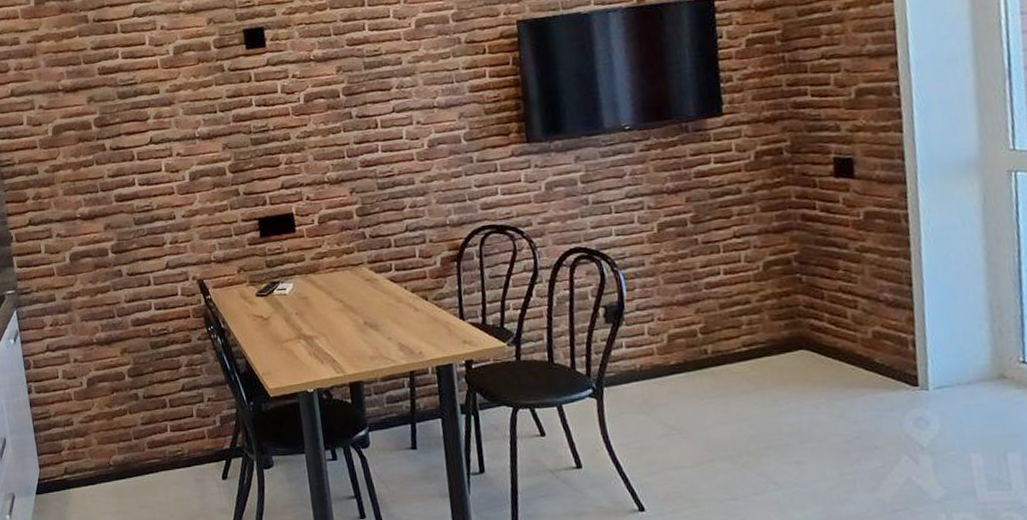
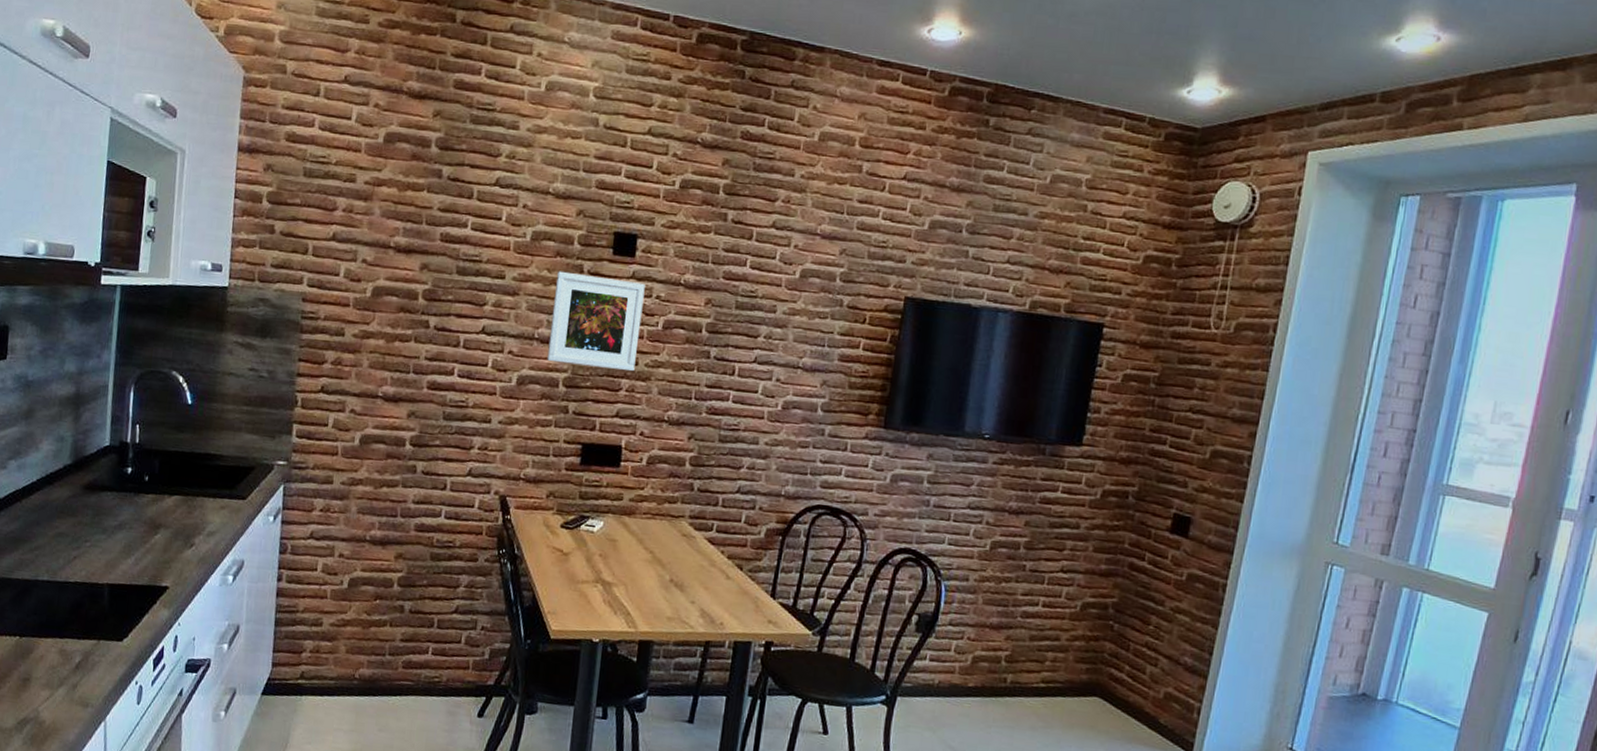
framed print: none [203,67,289,155] -> present [547,271,645,372]

